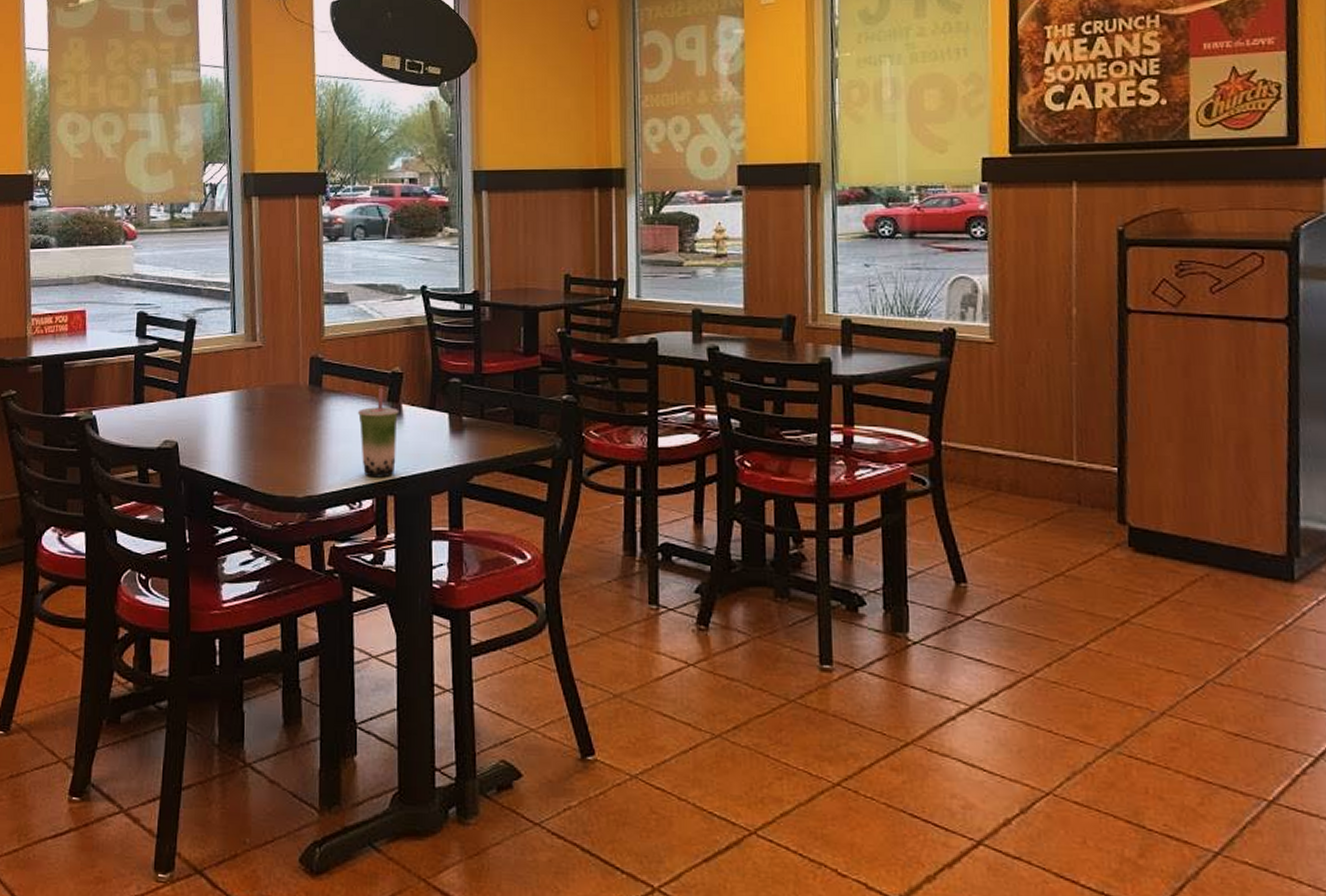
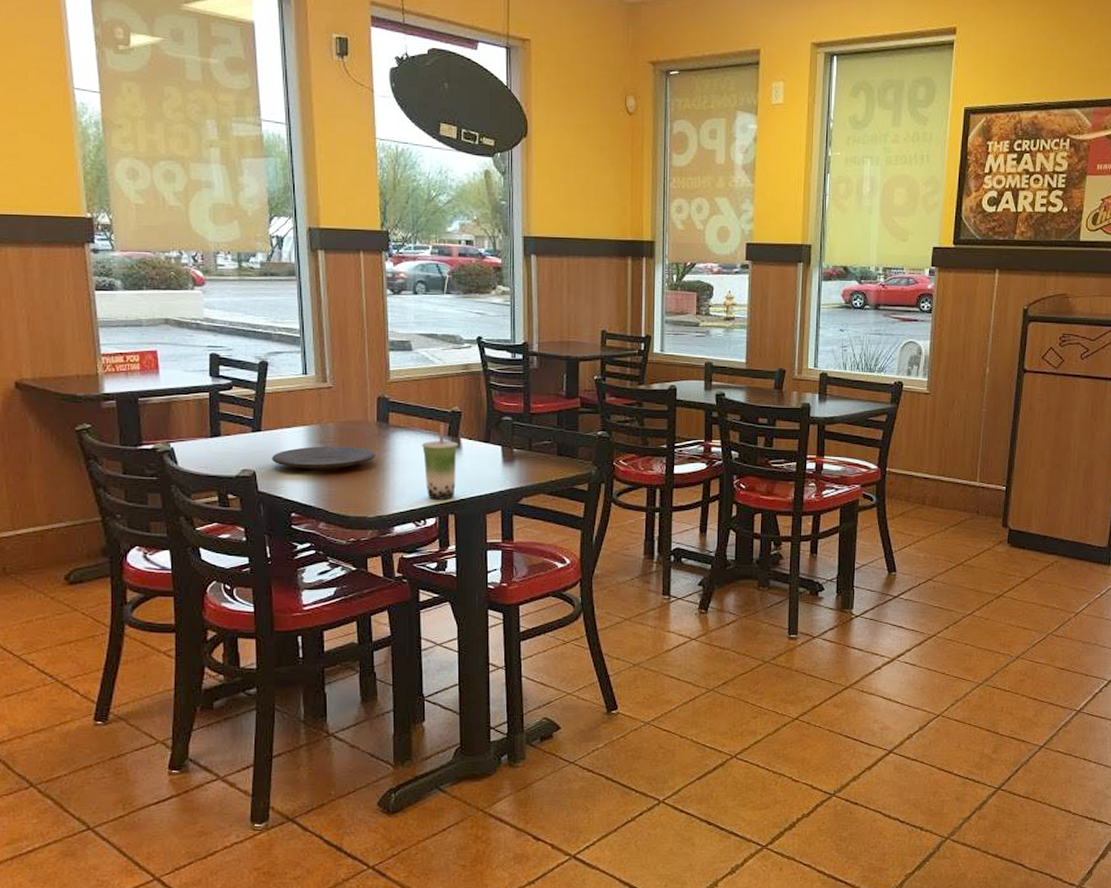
plate: none [195,414,306,441] -> present [272,446,375,470]

